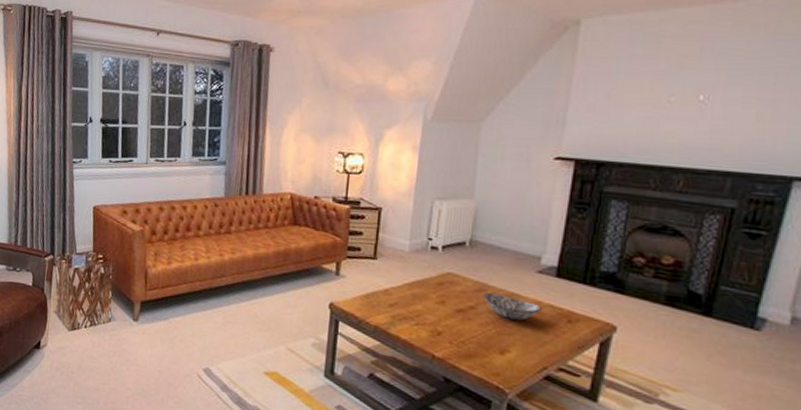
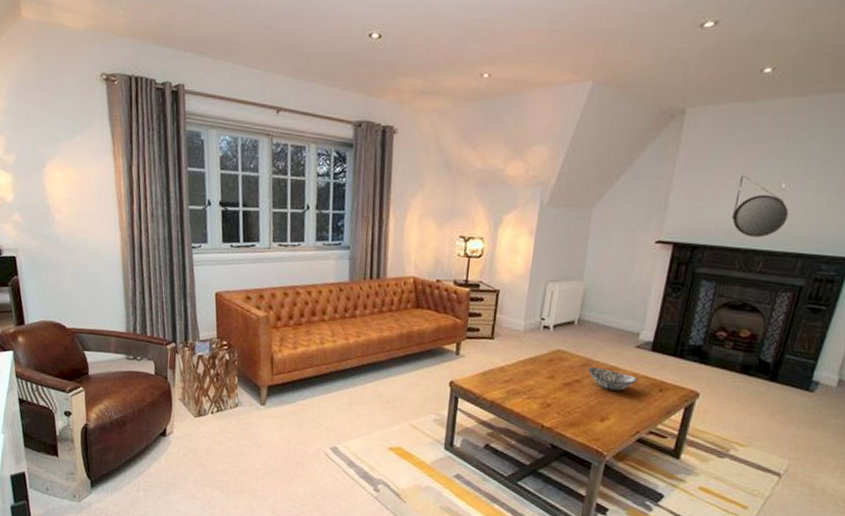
home mirror: none [641,88,710,154] -> present [731,176,789,238]

